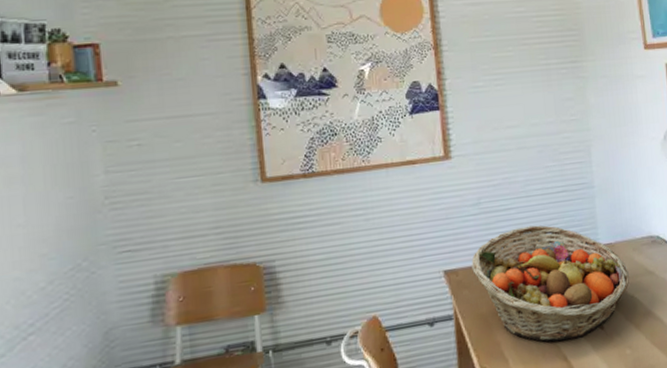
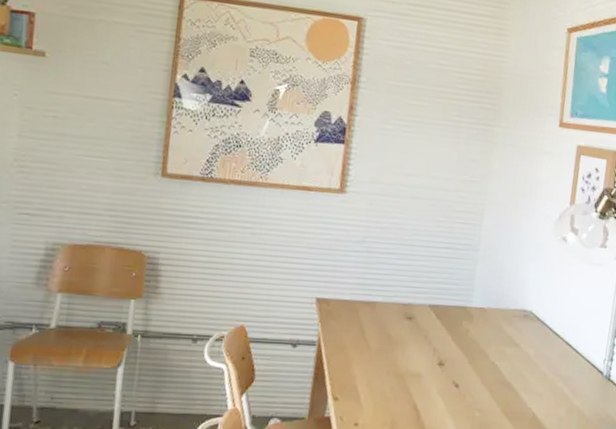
fruit basket: present [471,225,630,342] -> none [344,273,495,390]

